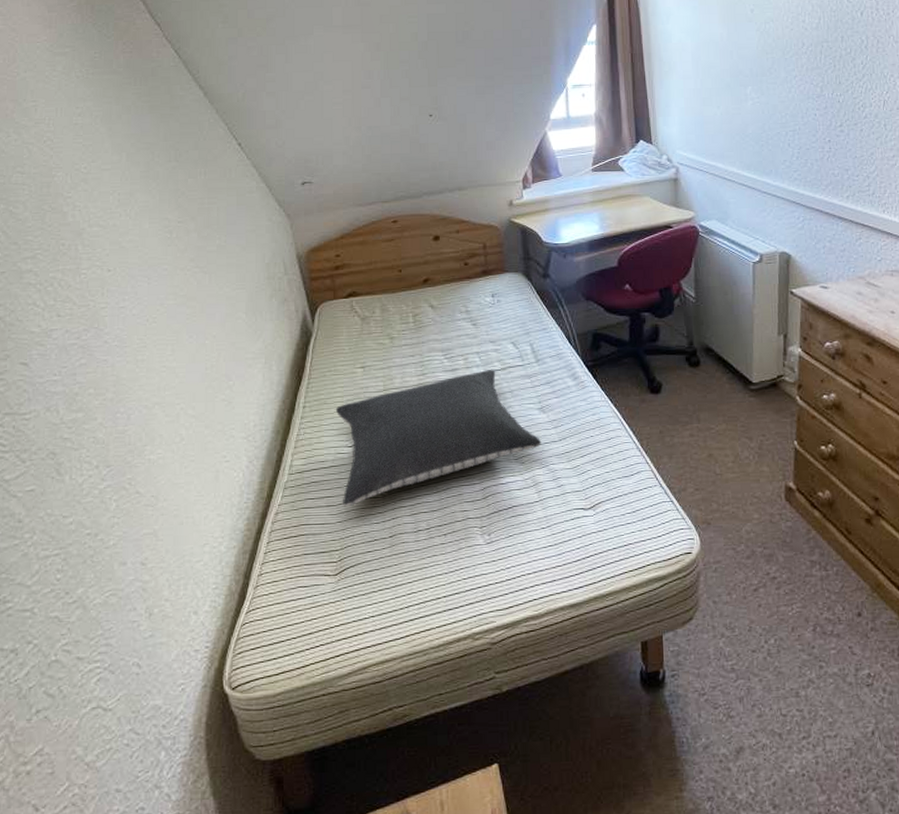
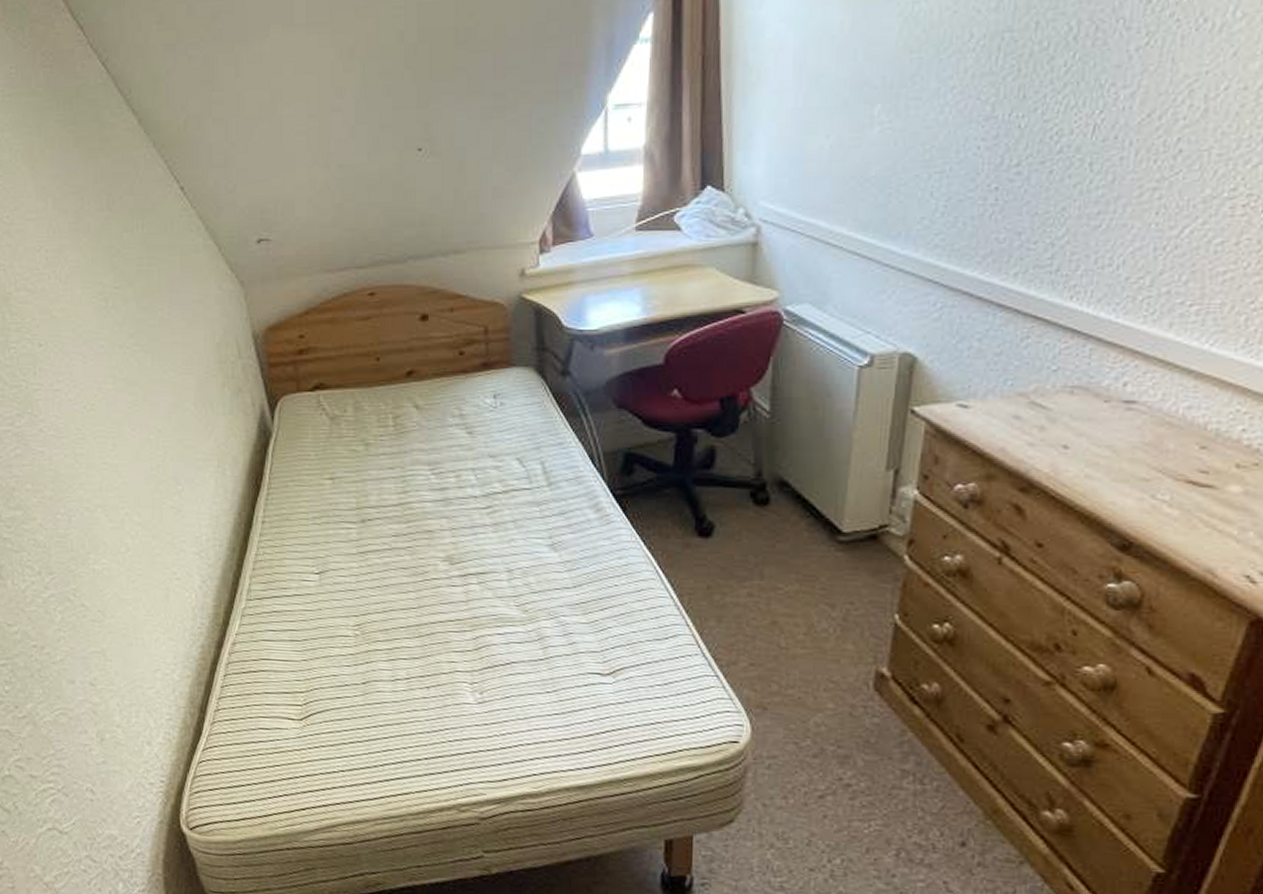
pillow: present [335,370,542,506] -> none [299,492,551,643]

